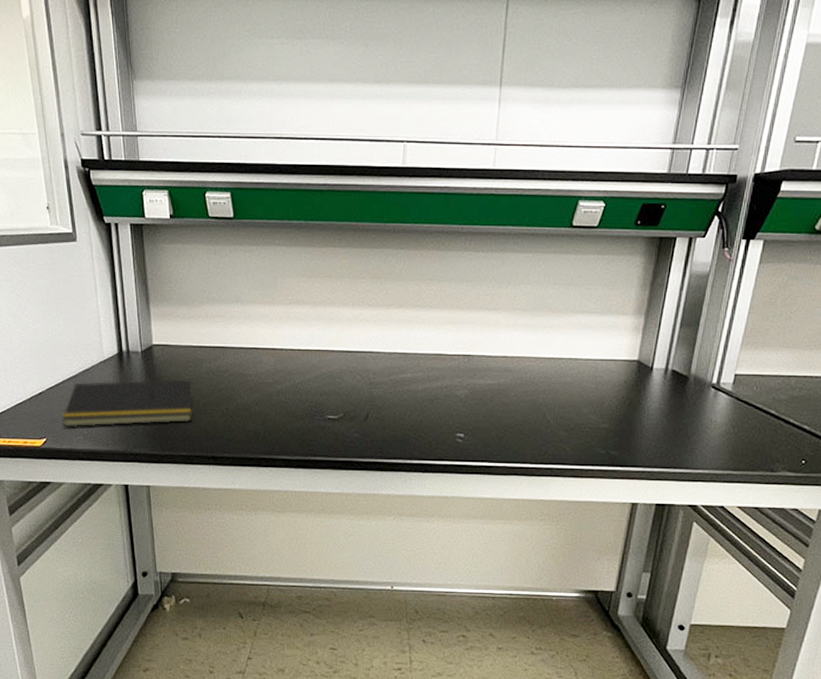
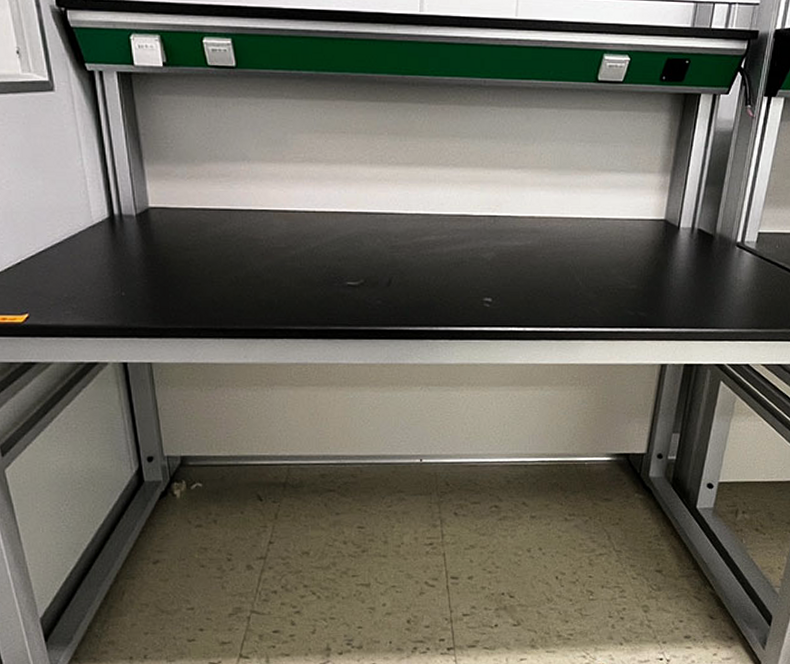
notepad: present [63,380,192,427] -> none [47,246,197,301]

